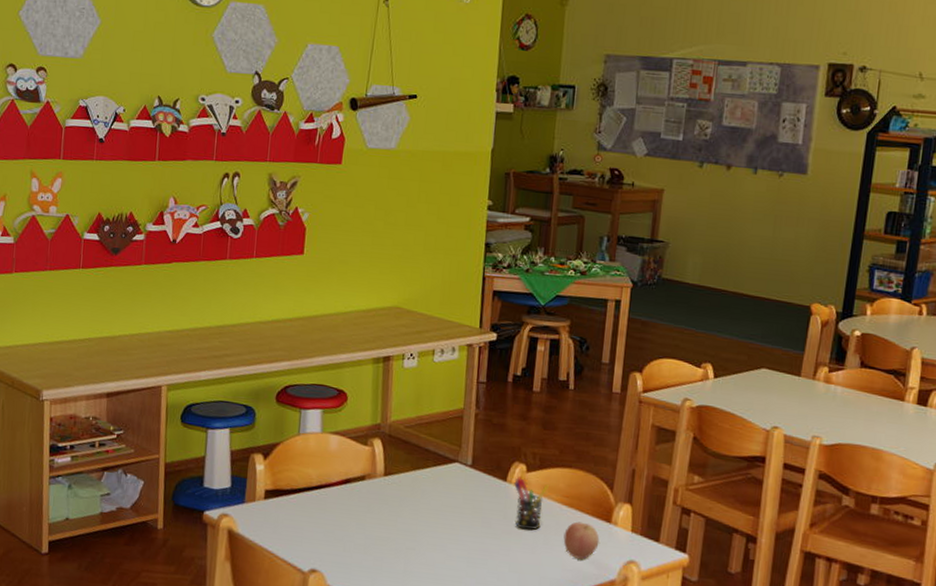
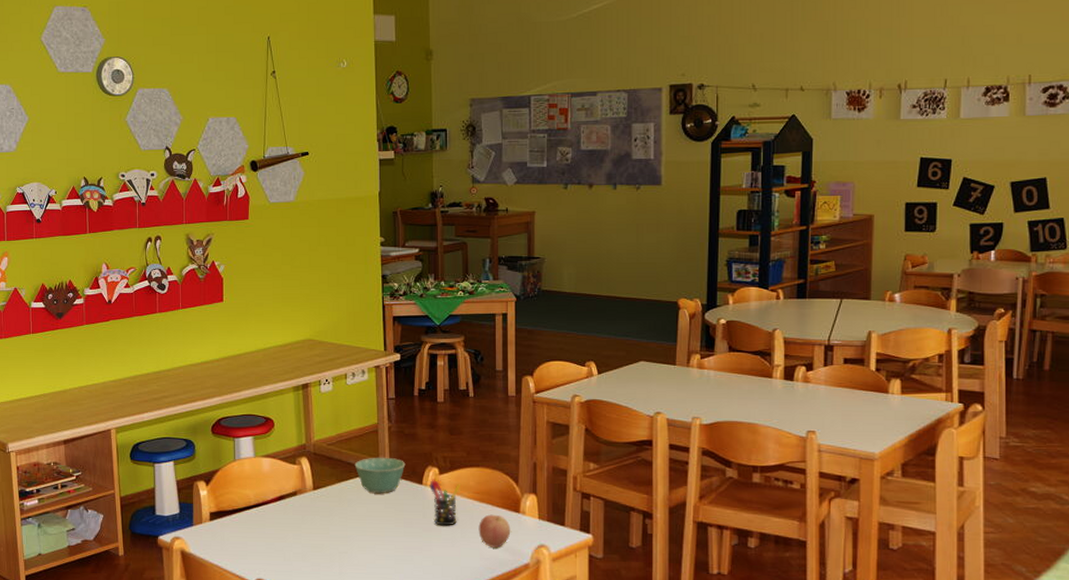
bowl: none [433,446,490,487] -> present [354,457,406,493]

